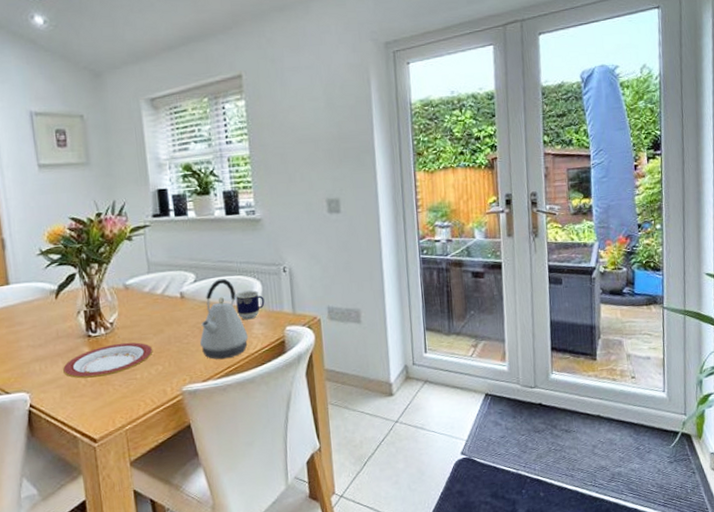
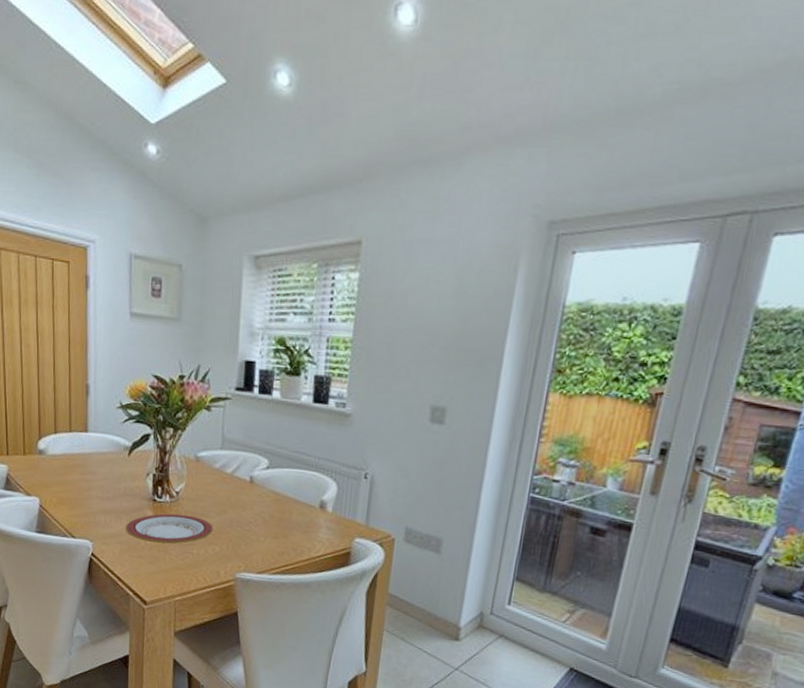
kettle: present [200,278,249,360] -> none [261,470,313,557]
cup: present [235,290,265,320] -> none [306,489,338,522]

